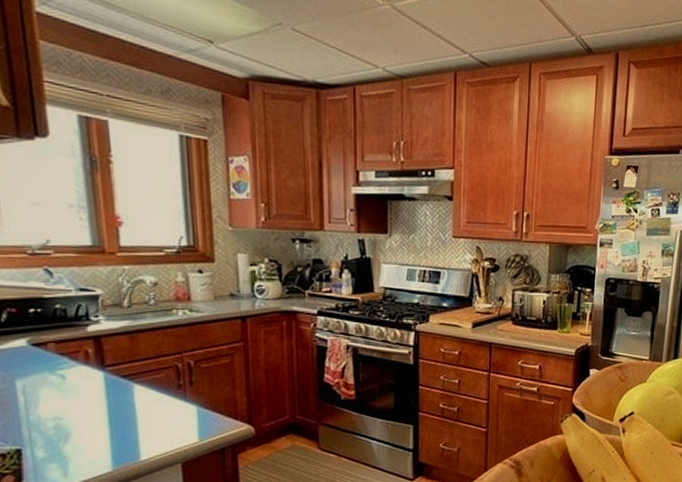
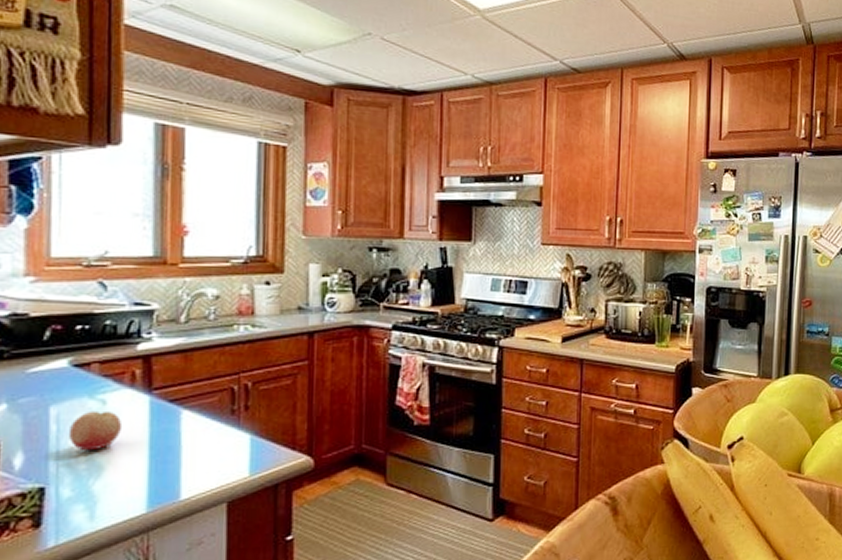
fruit: none [35,384,83,419] -> present [68,410,123,451]

